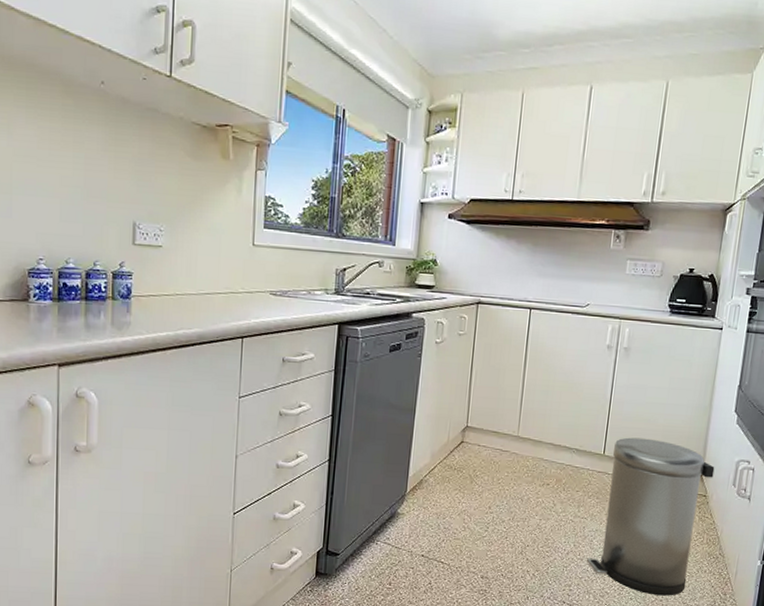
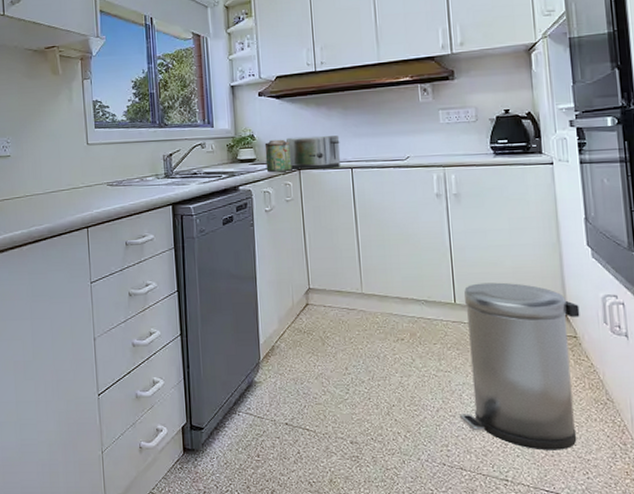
canister: none [443,267,472,305] -> present [264,139,292,173]
toaster: none [468,267,524,307] -> present [285,135,341,170]

